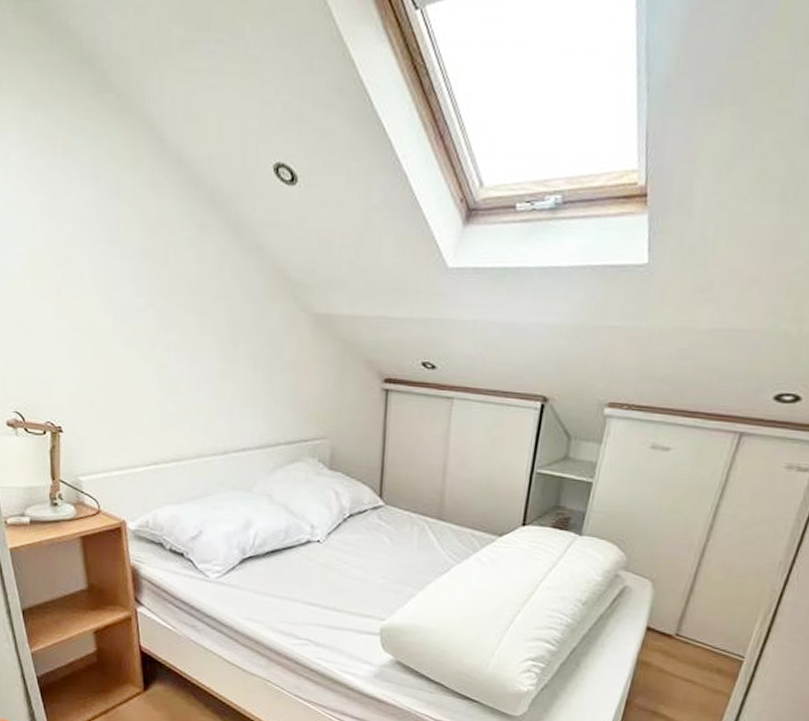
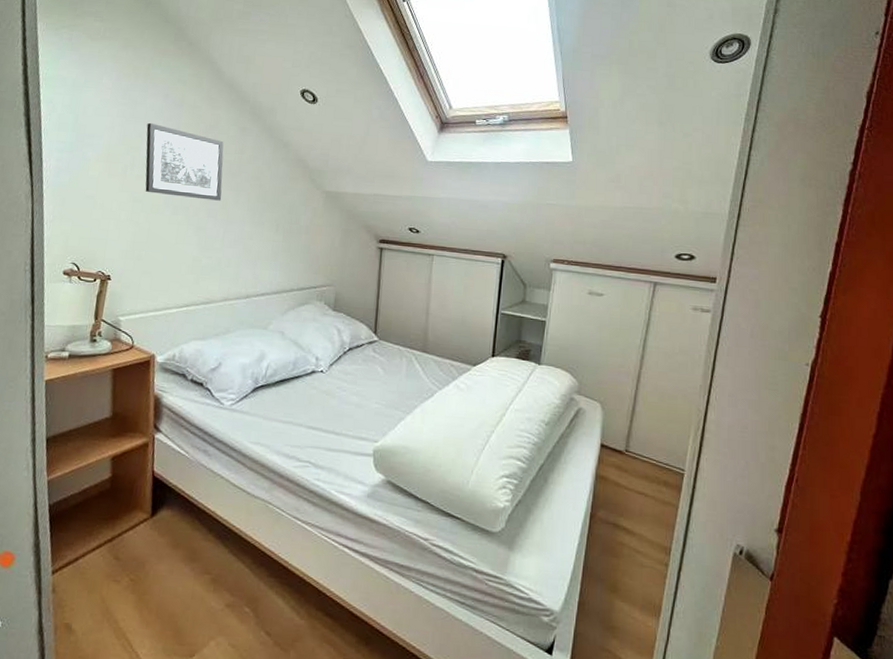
wall art: none [77,220,183,329] -> present [145,122,224,201]

